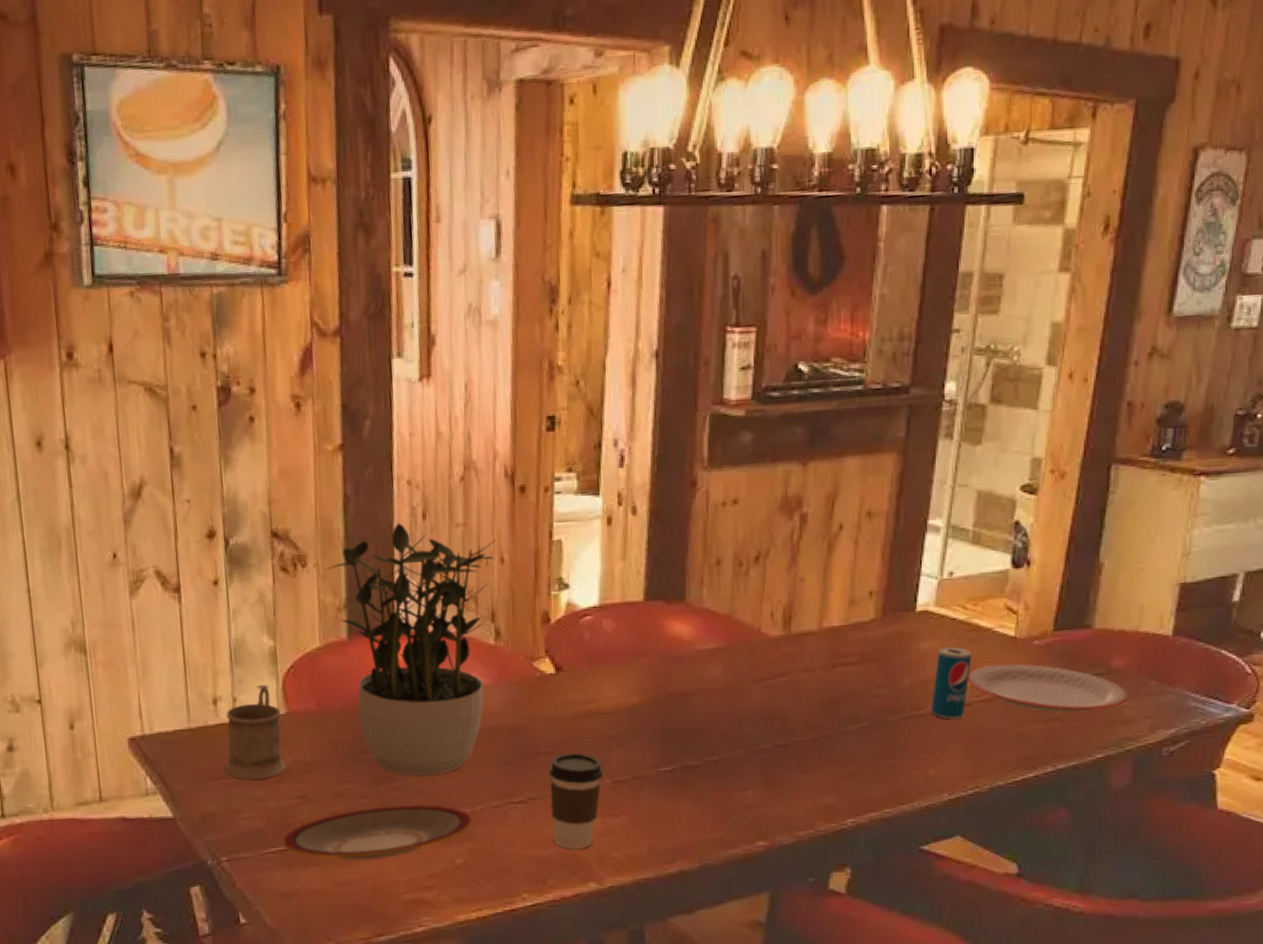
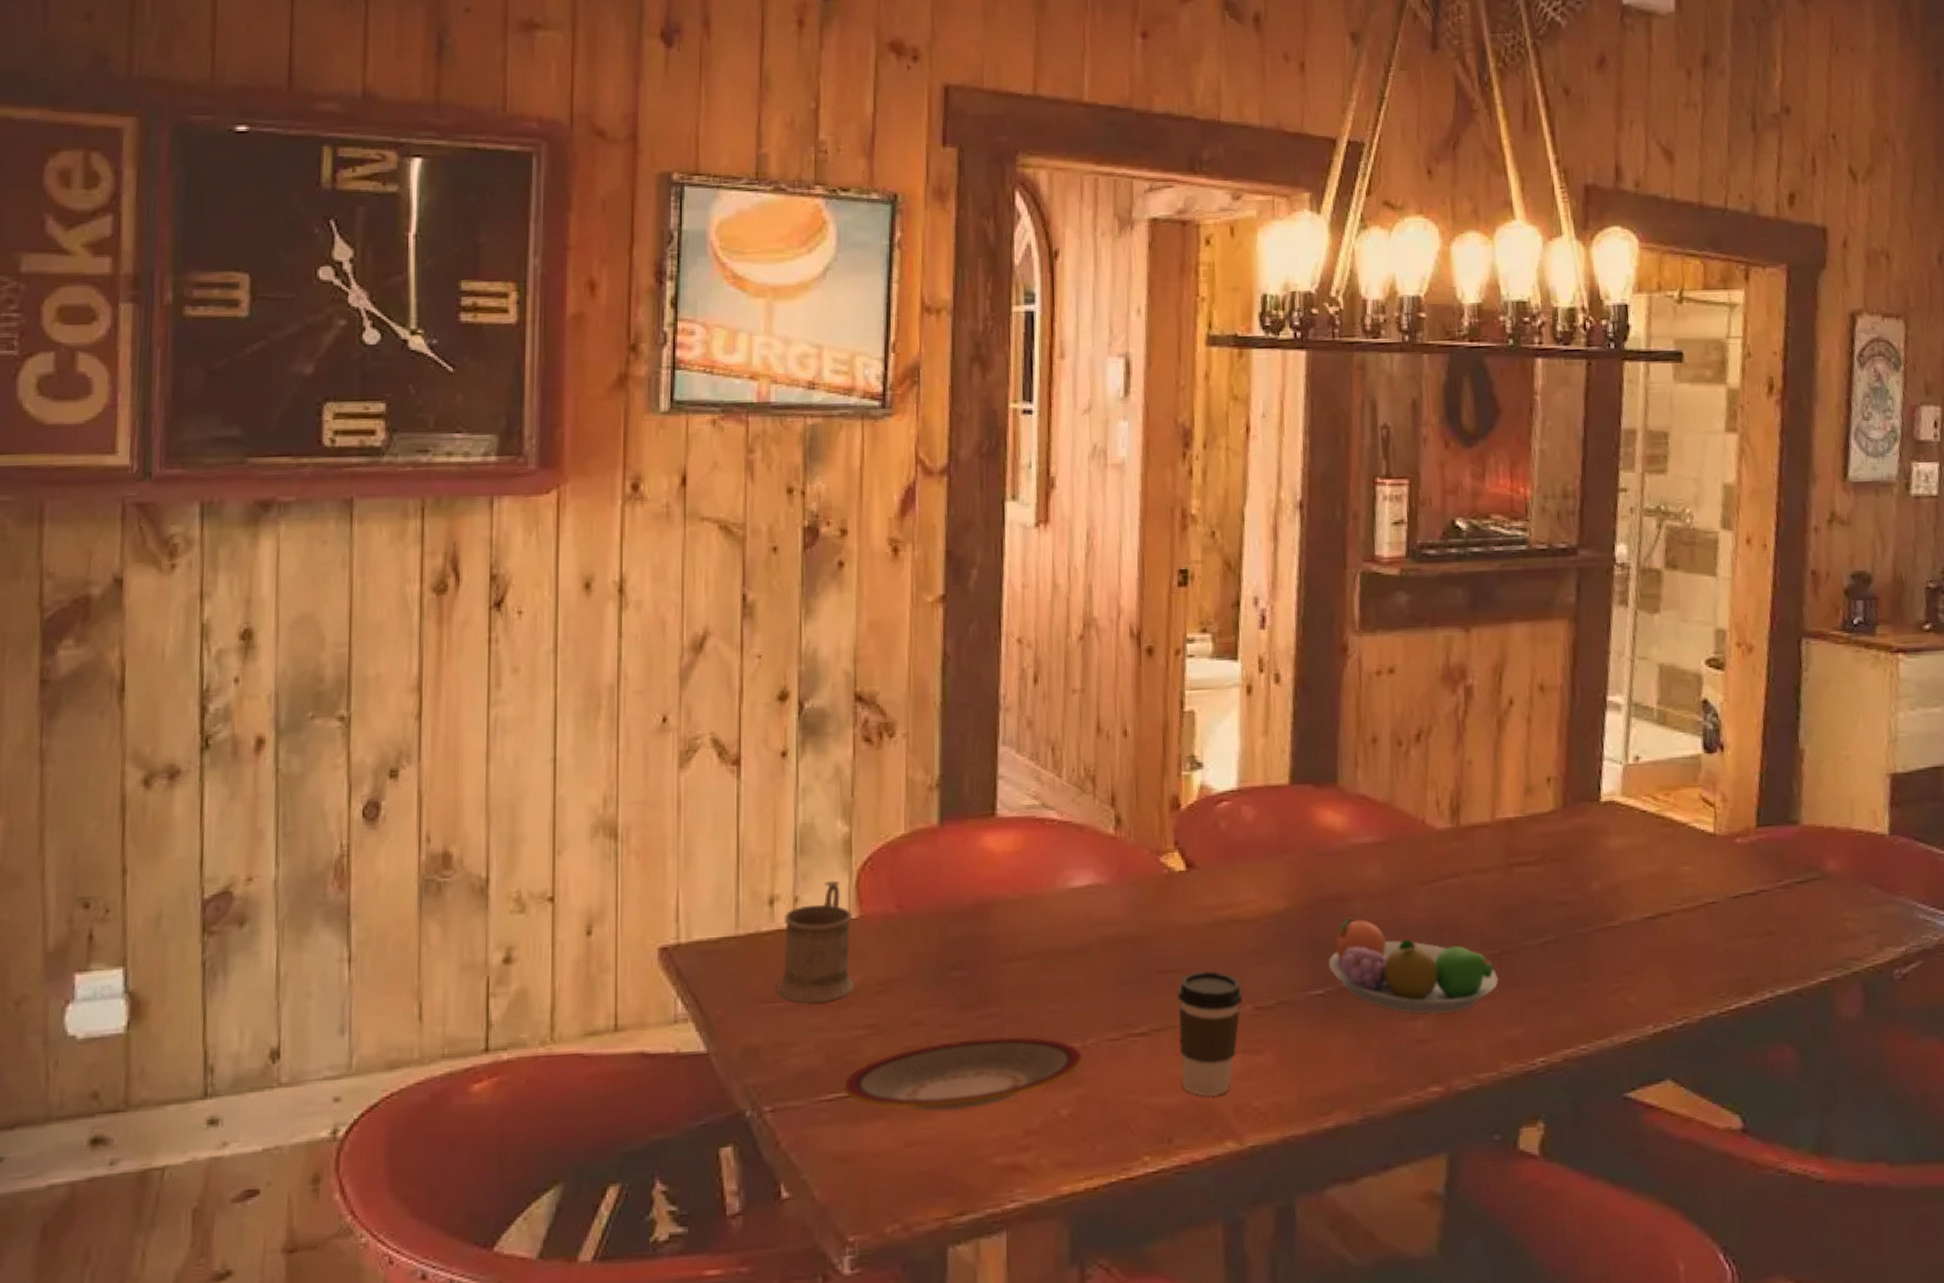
potted plant: present [325,523,496,776] -> none [916,688,1119,999]
fruit bowl: none [675,709,819,786] -> present [1329,917,1499,1014]
beverage can: present [931,646,973,719] -> none [1625,844,1669,932]
plate: present [967,663,1127,713] -> none [1664,865,1847,926]

